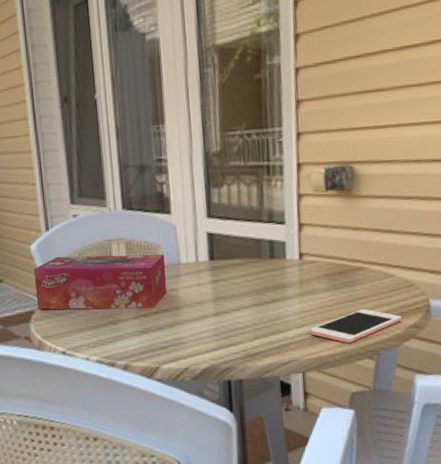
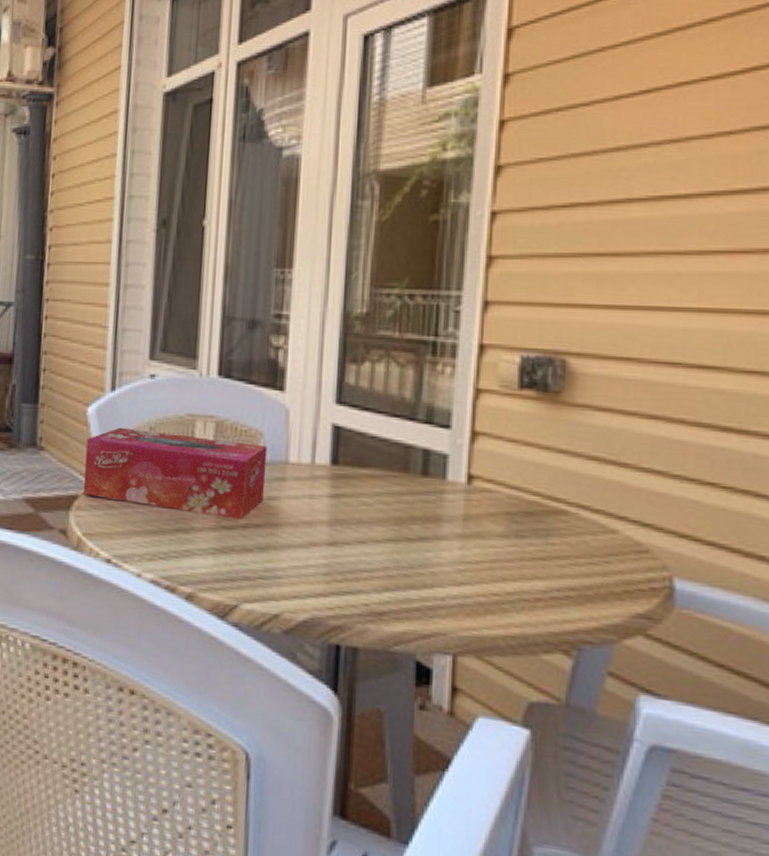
cell phone: present [309,309,403,344] -> none [470,574,625,624]

